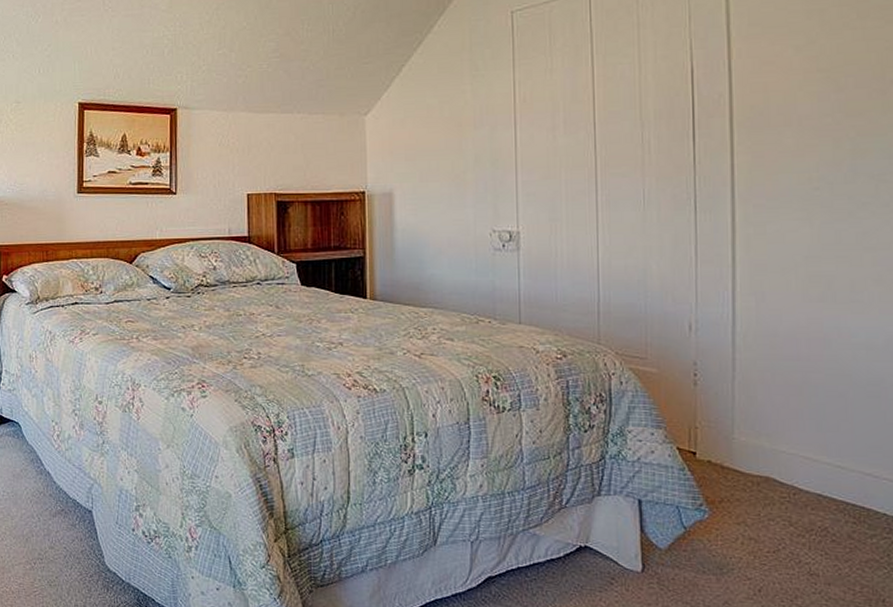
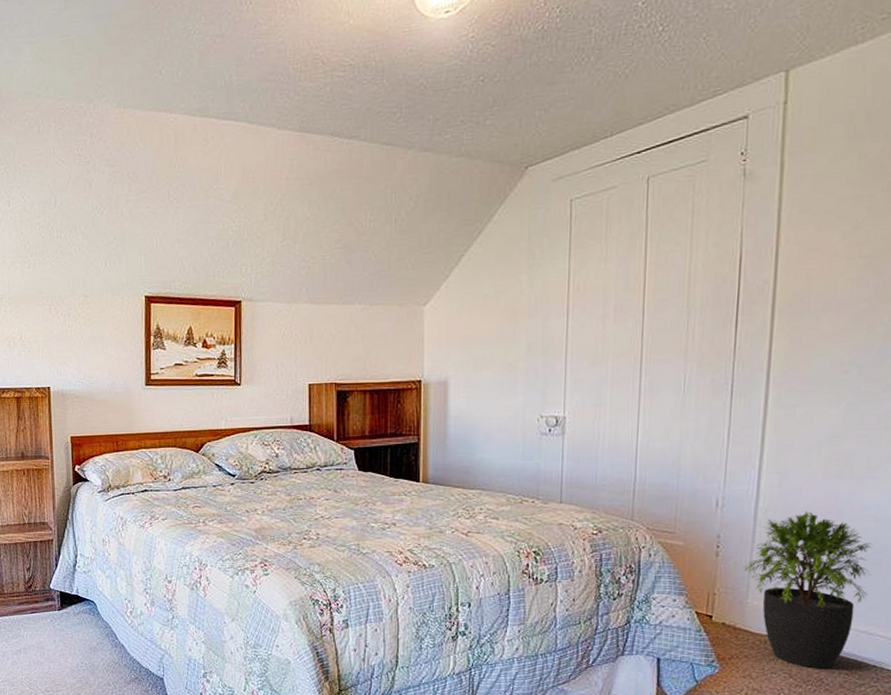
potted plant: none [726,336,869,517] -> present [744,510,871,669]

